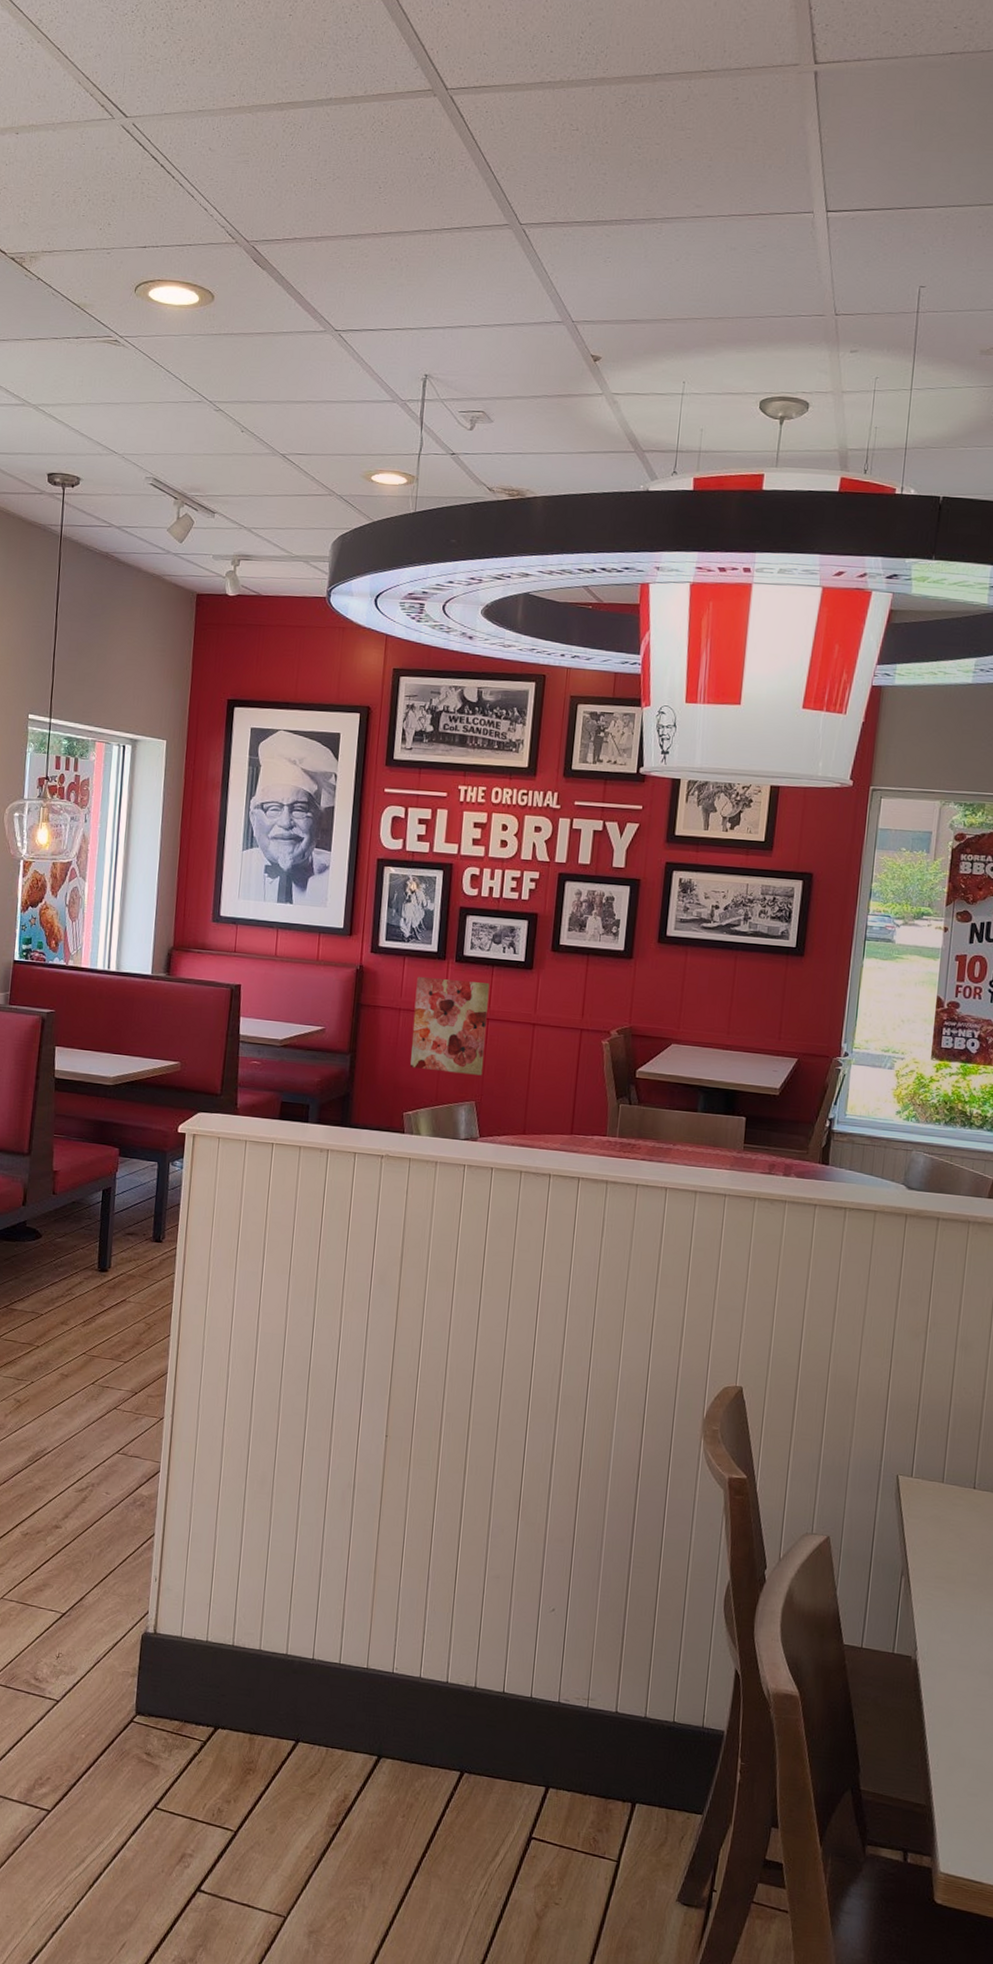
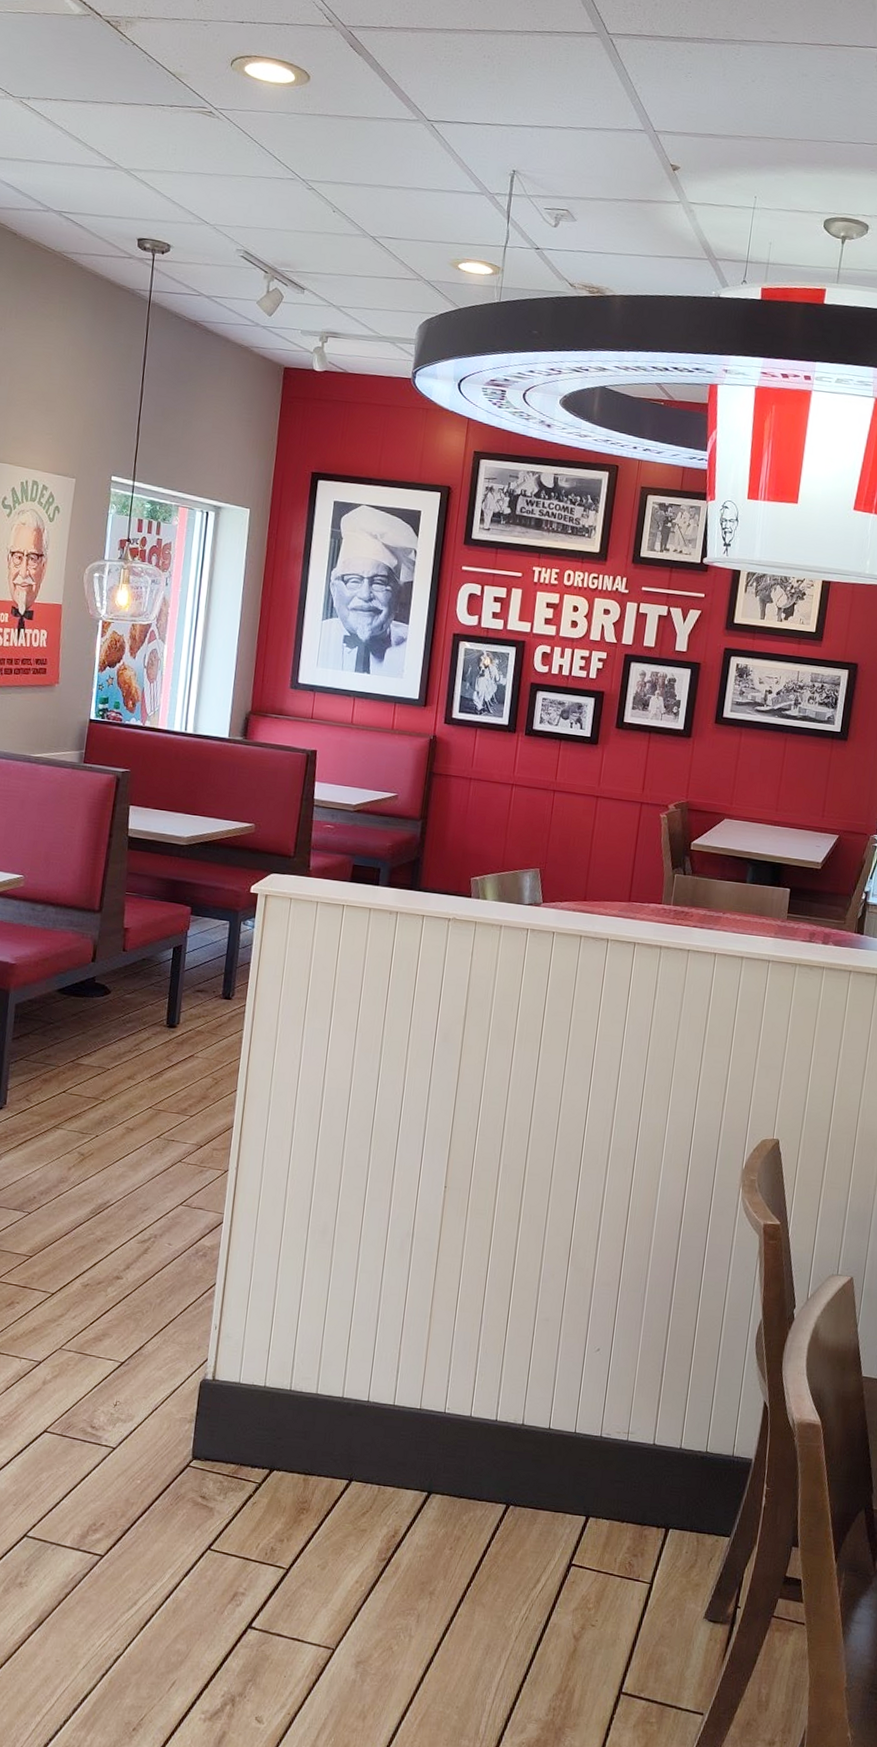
wall art: present [410,977,490,1076] -> none [479,748,557,844]

